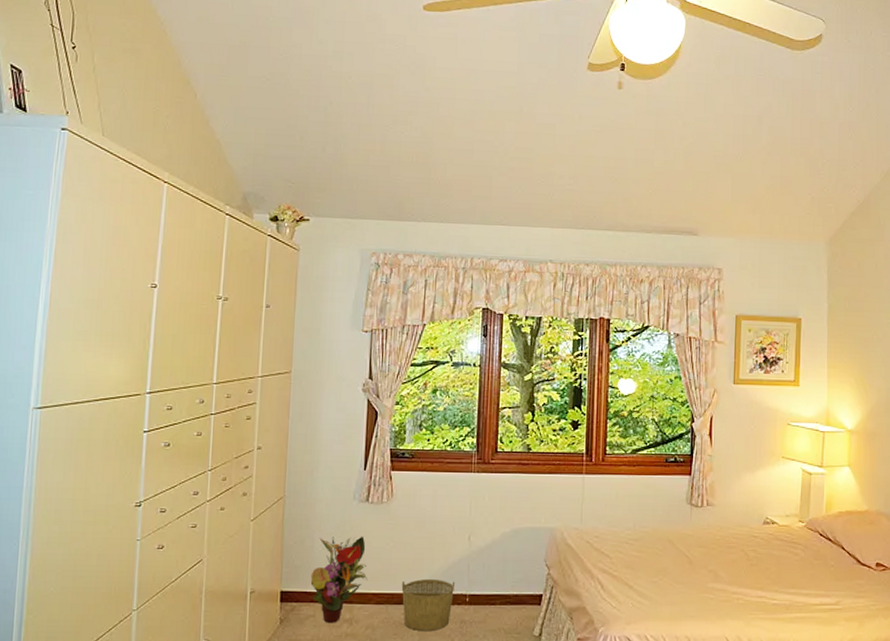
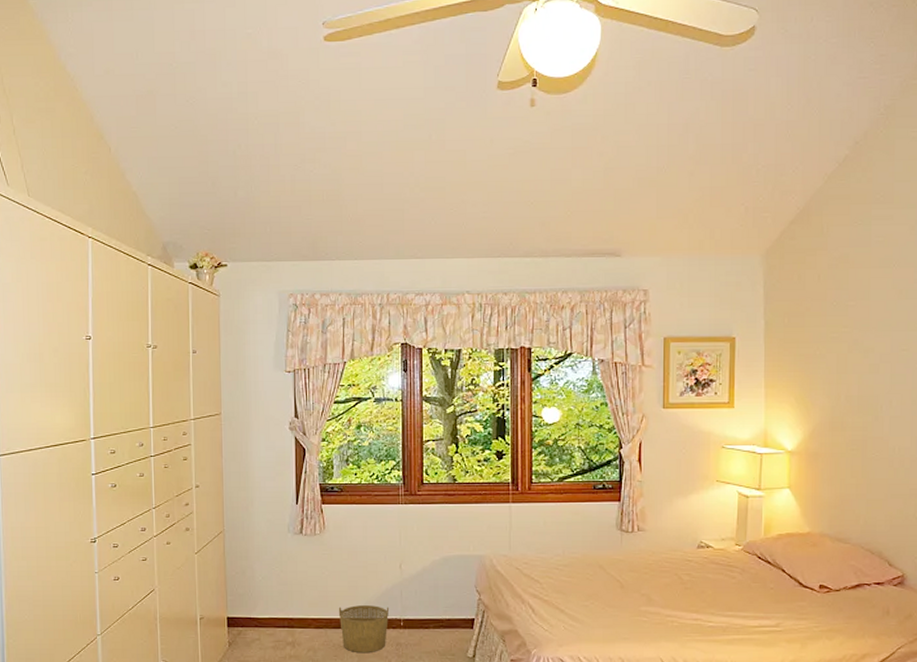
bouquet: present [310,536,368,623] -> none [253,566,307,646]

